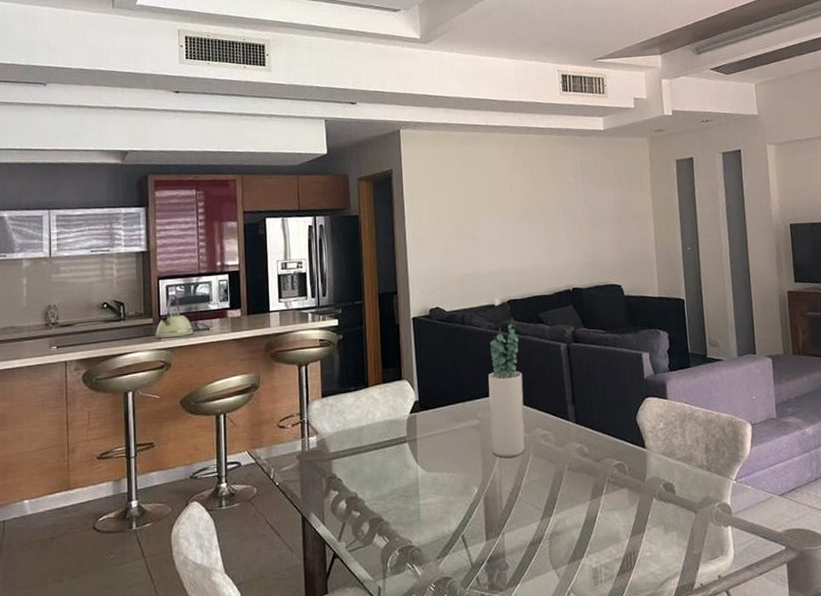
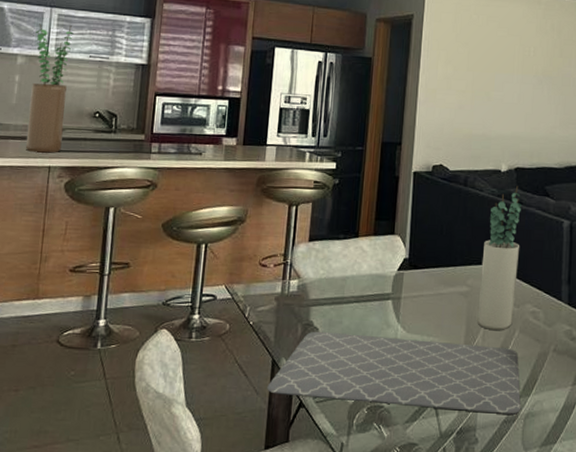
vase: none [37,224,75,350] -> present [25,24,74,153]
kettle: present [154,294,194,339] -> none [143,113,186,159]
placemat: none [300,473,544,549] -> present [267,331,521,415]

